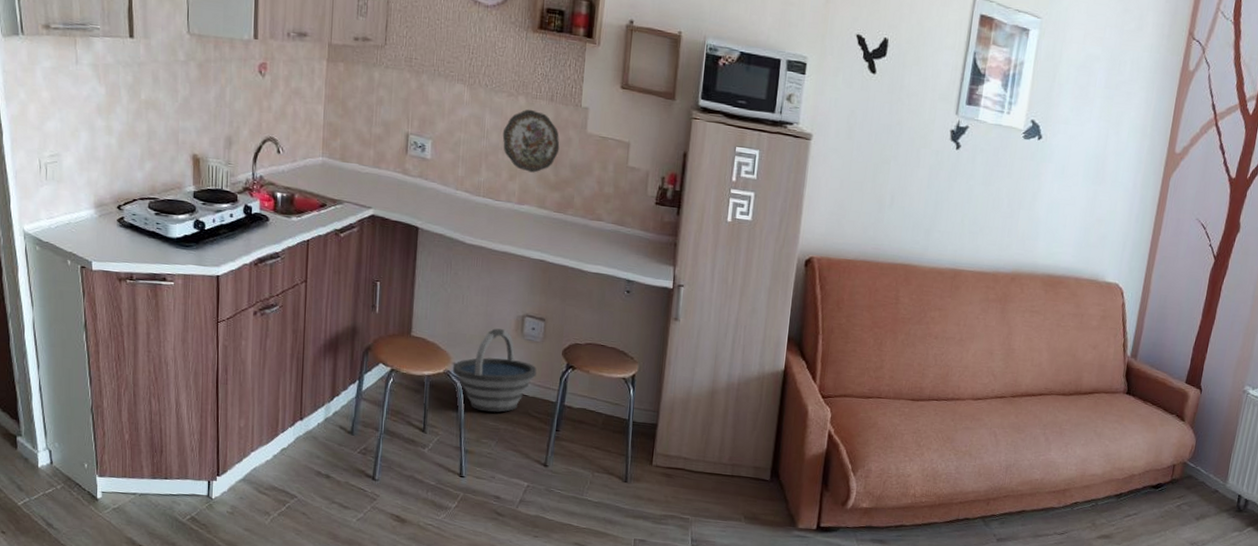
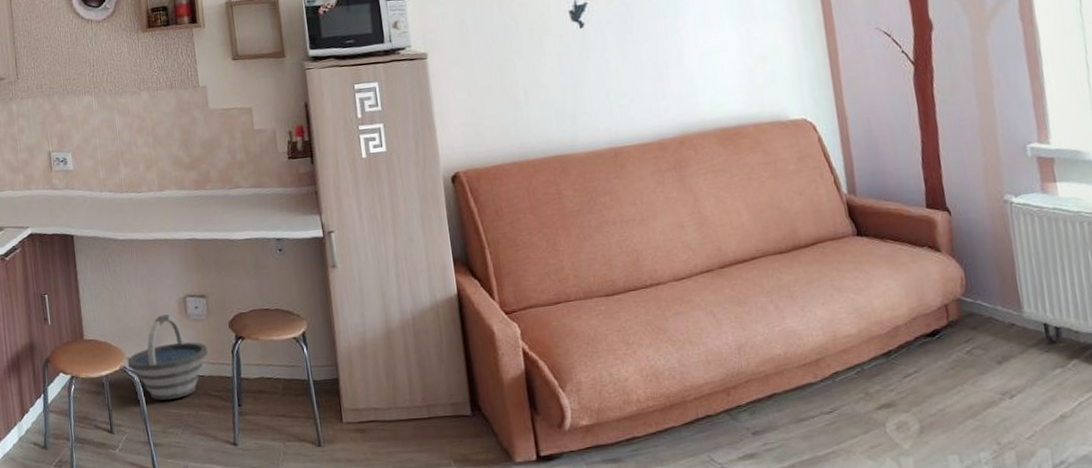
decorative plate: present [502,109,560,173] -> none [132,101,188,159]

